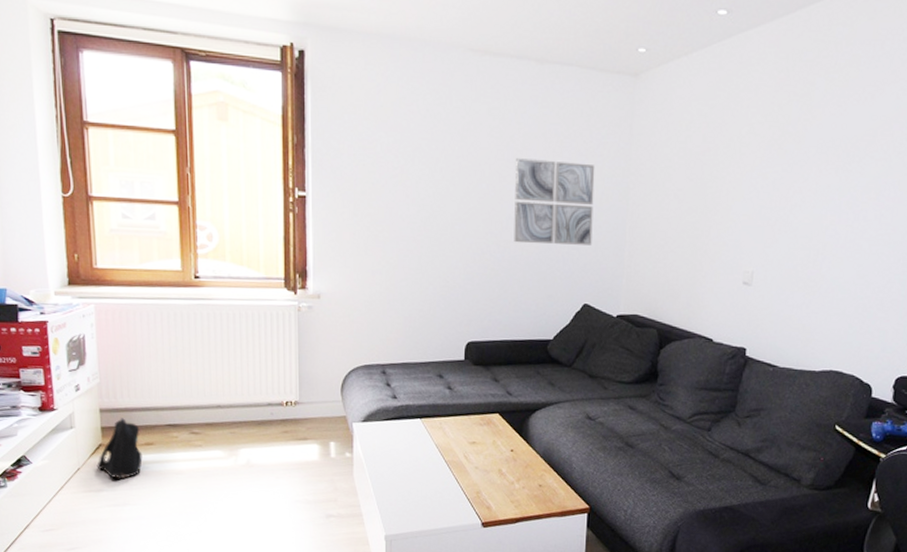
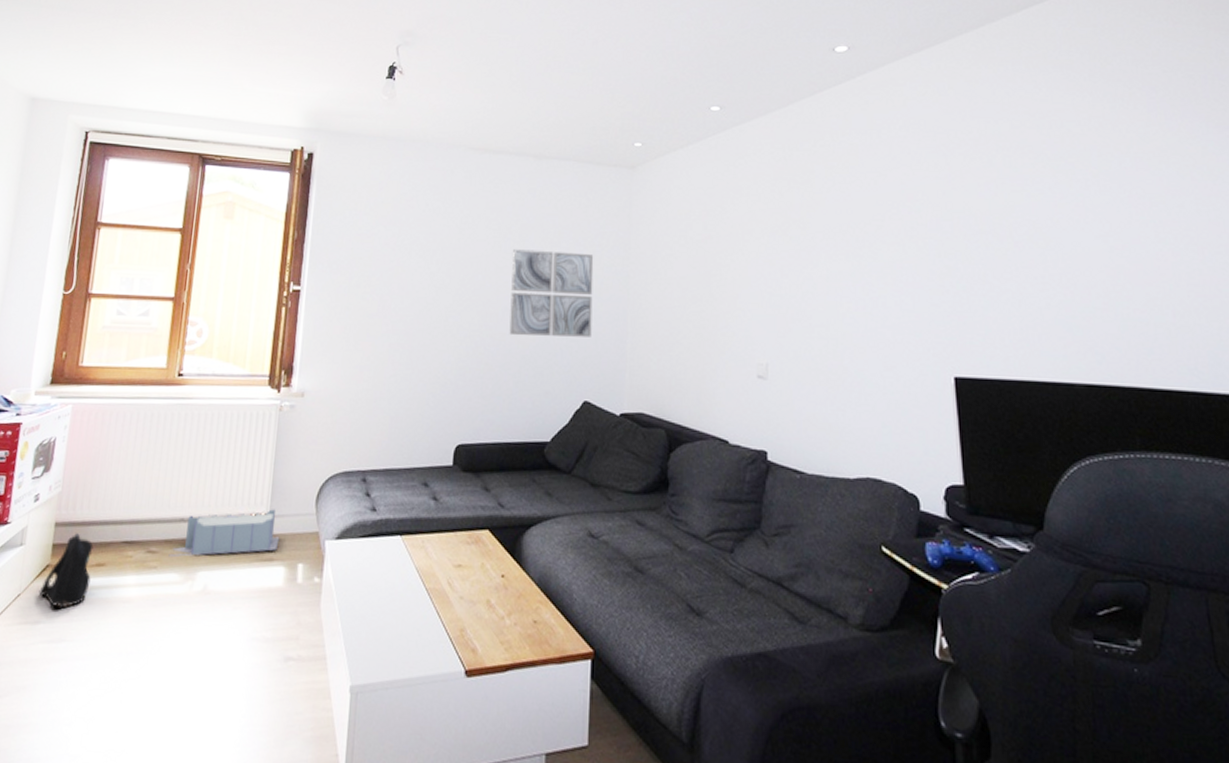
storage bin: none [211,397,311,438] -> present [168,509,280,558]

